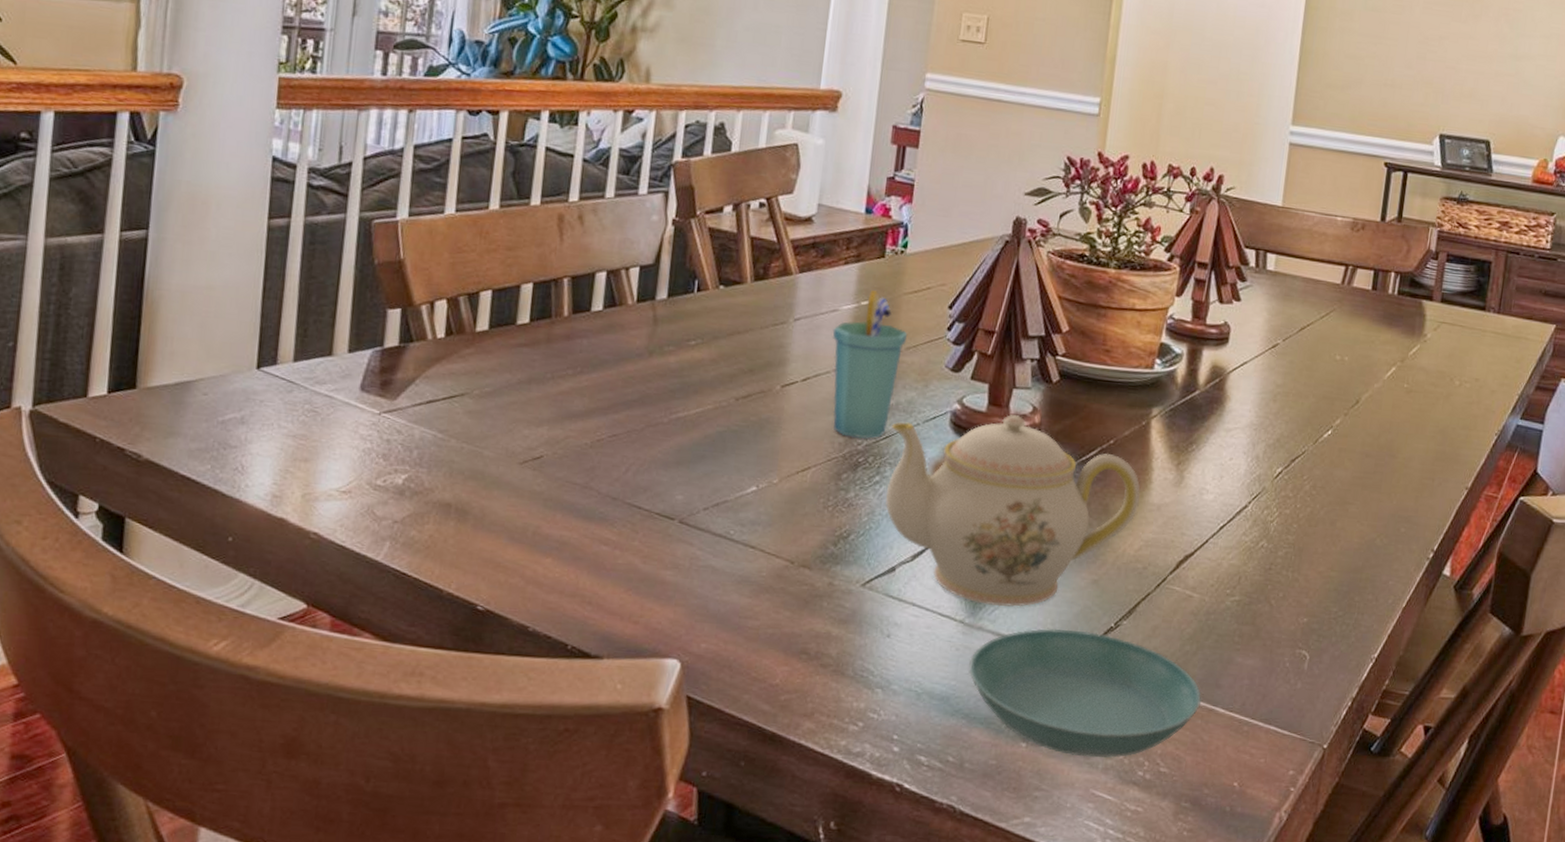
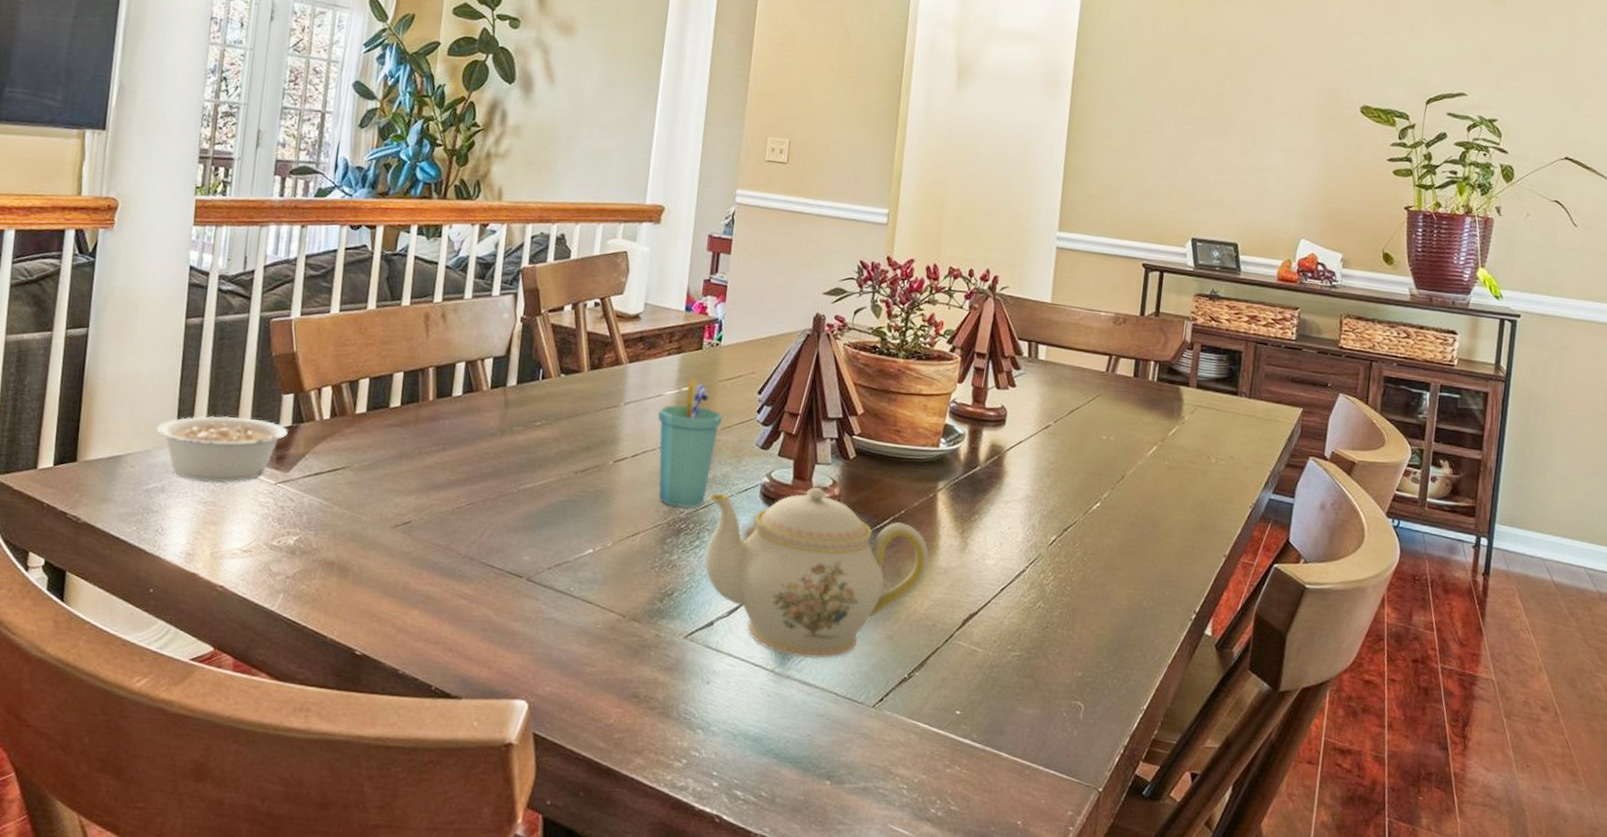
legume: none [234,334,394,412] -> present [156,415,288,483]
saucer: present [968,628,1202,758] -> none [779,678,988,796]

